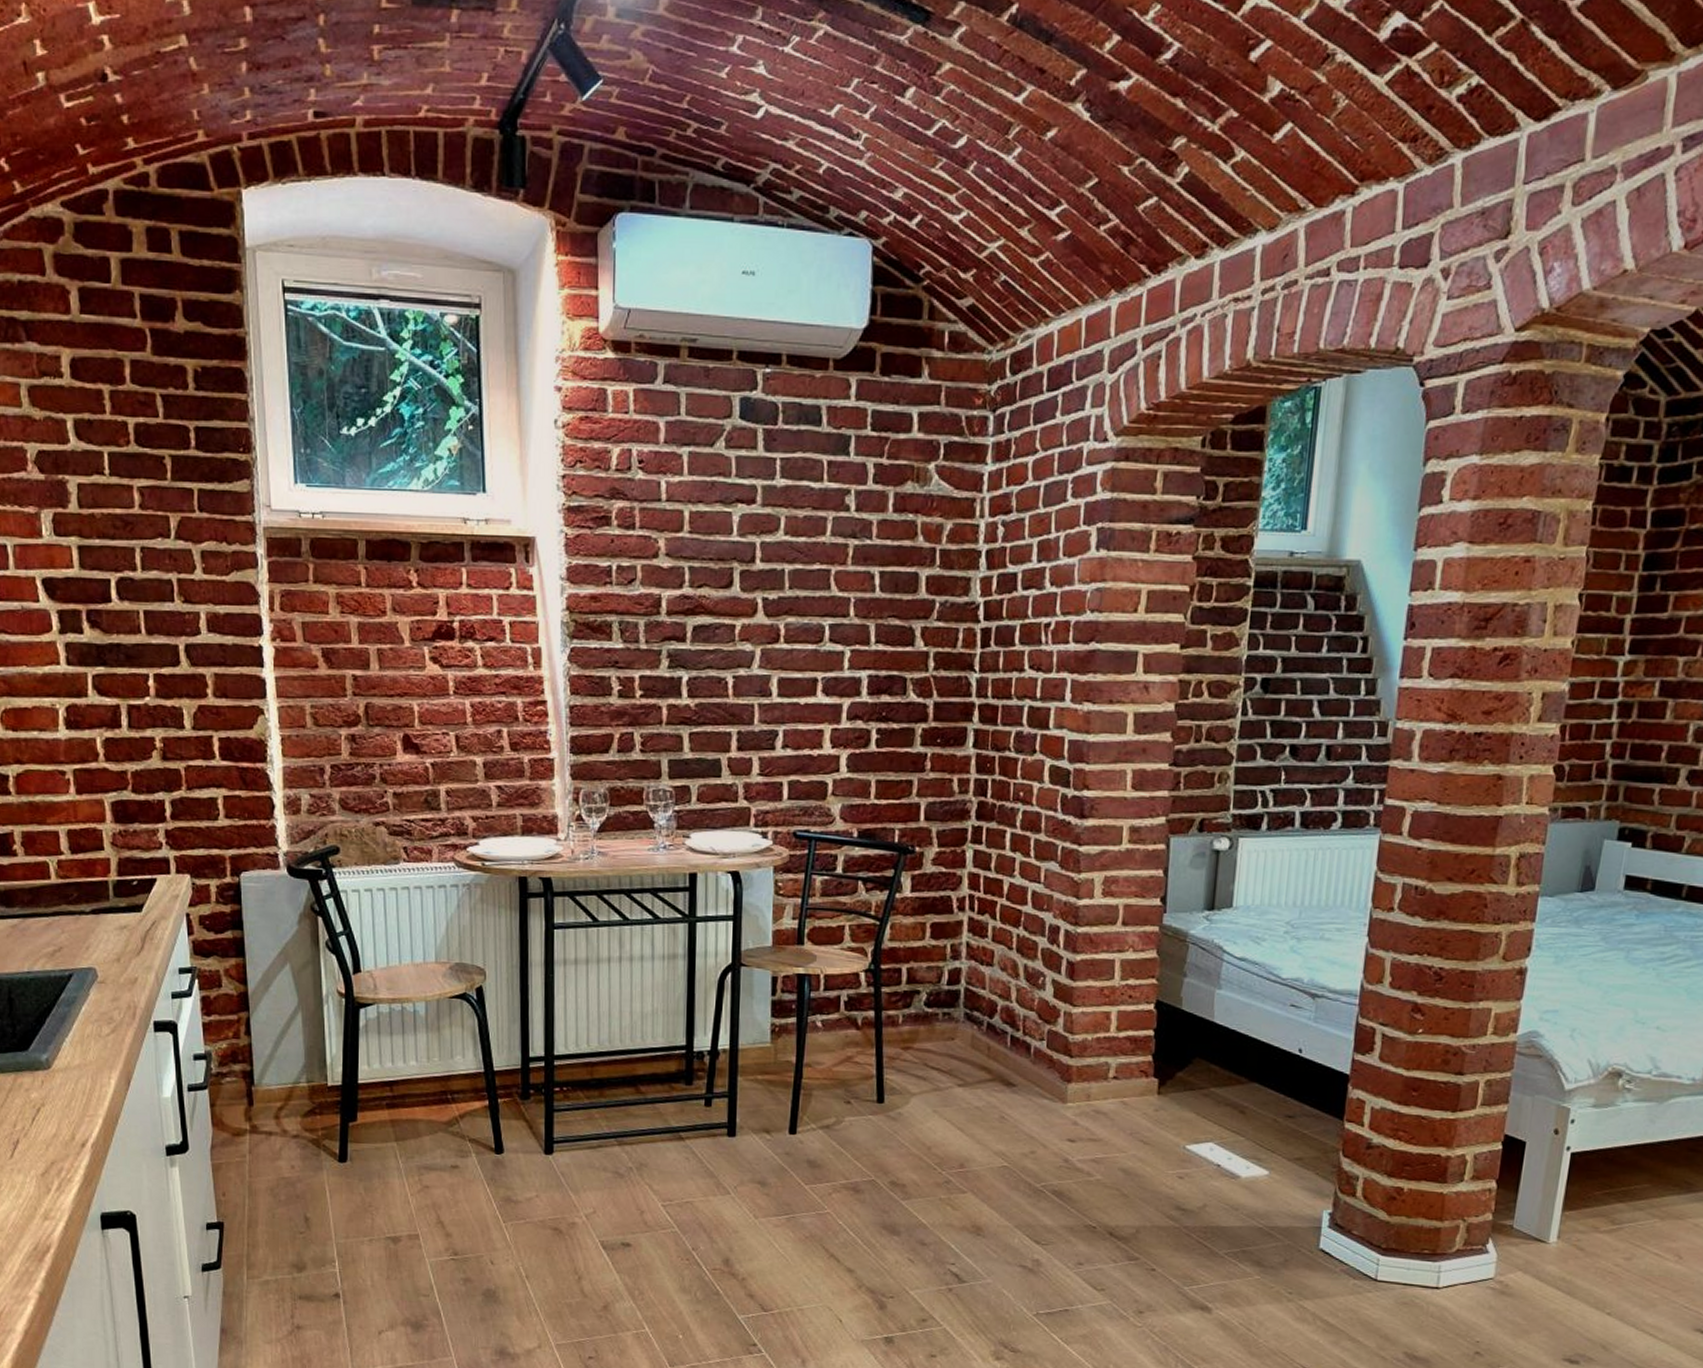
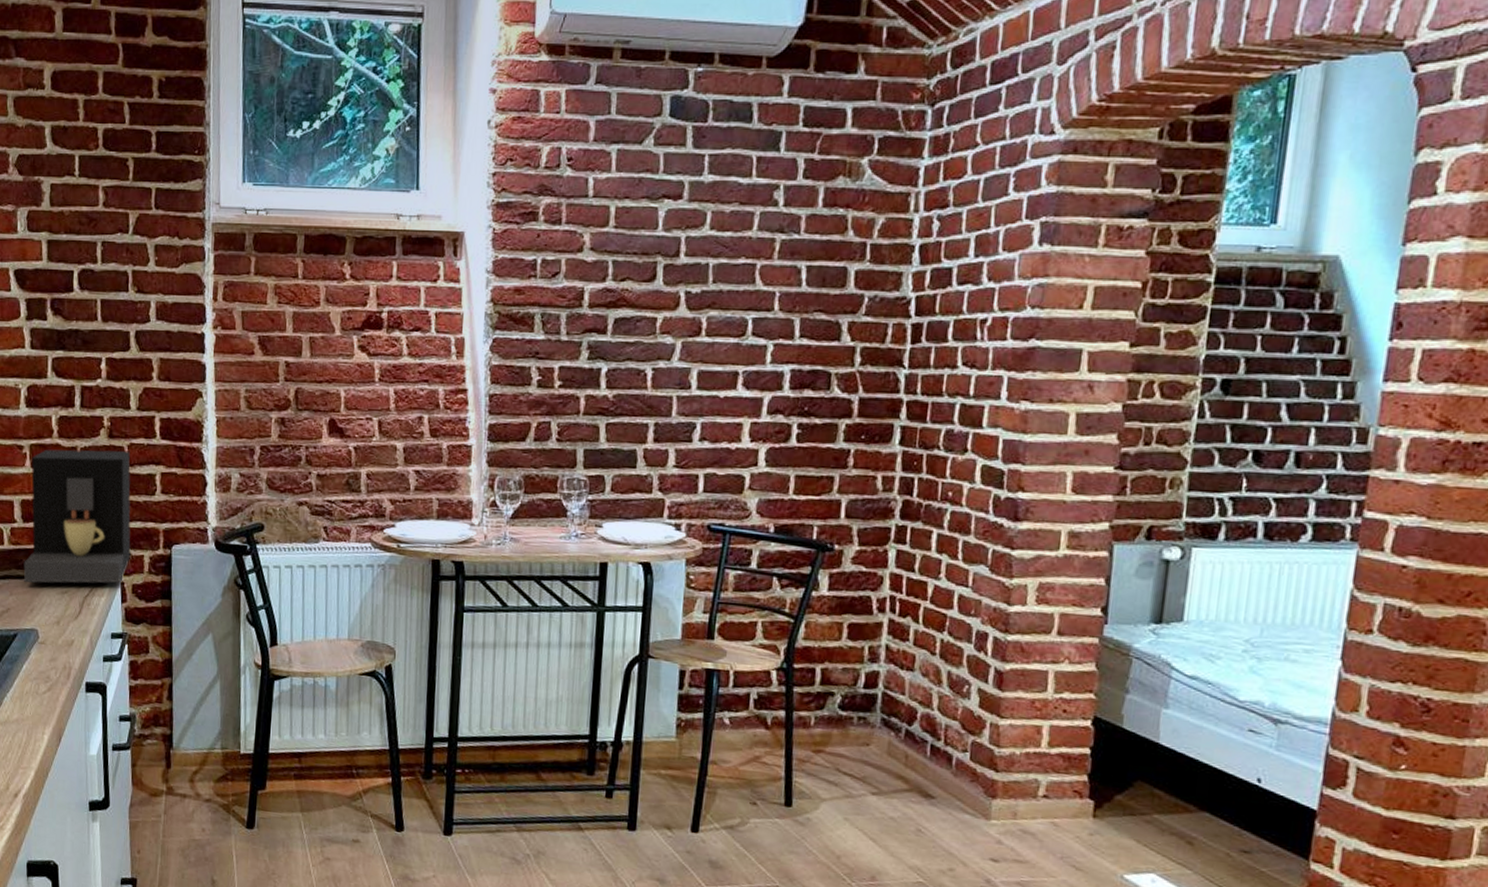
coffee maker: none [75,773,195,919] -> present [23,449,131,584]

